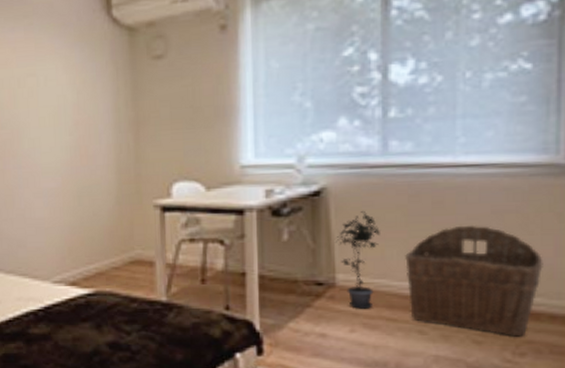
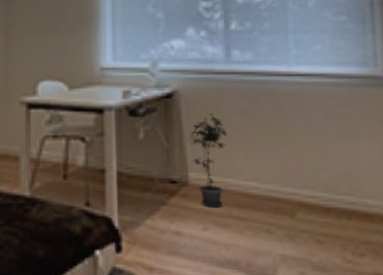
wicker basket: present [405,225,543,337] -> none [250,129,373,237]

